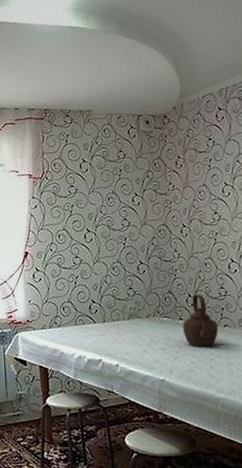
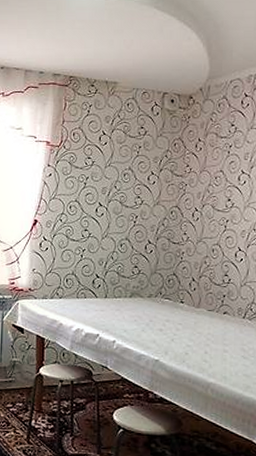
teapot: present [183,294,218,347] -> none [183,279,217,332]

